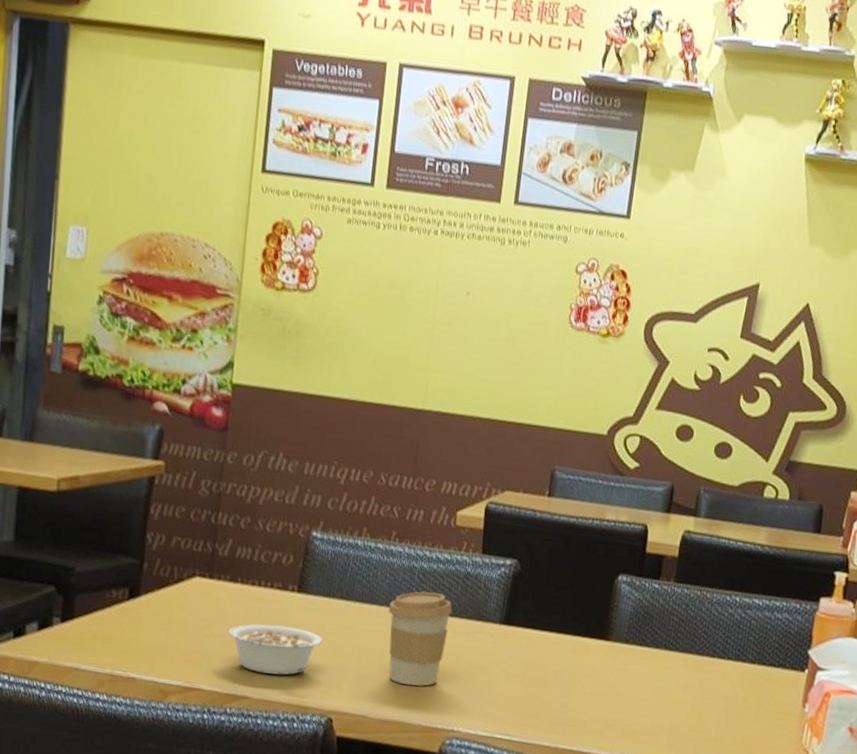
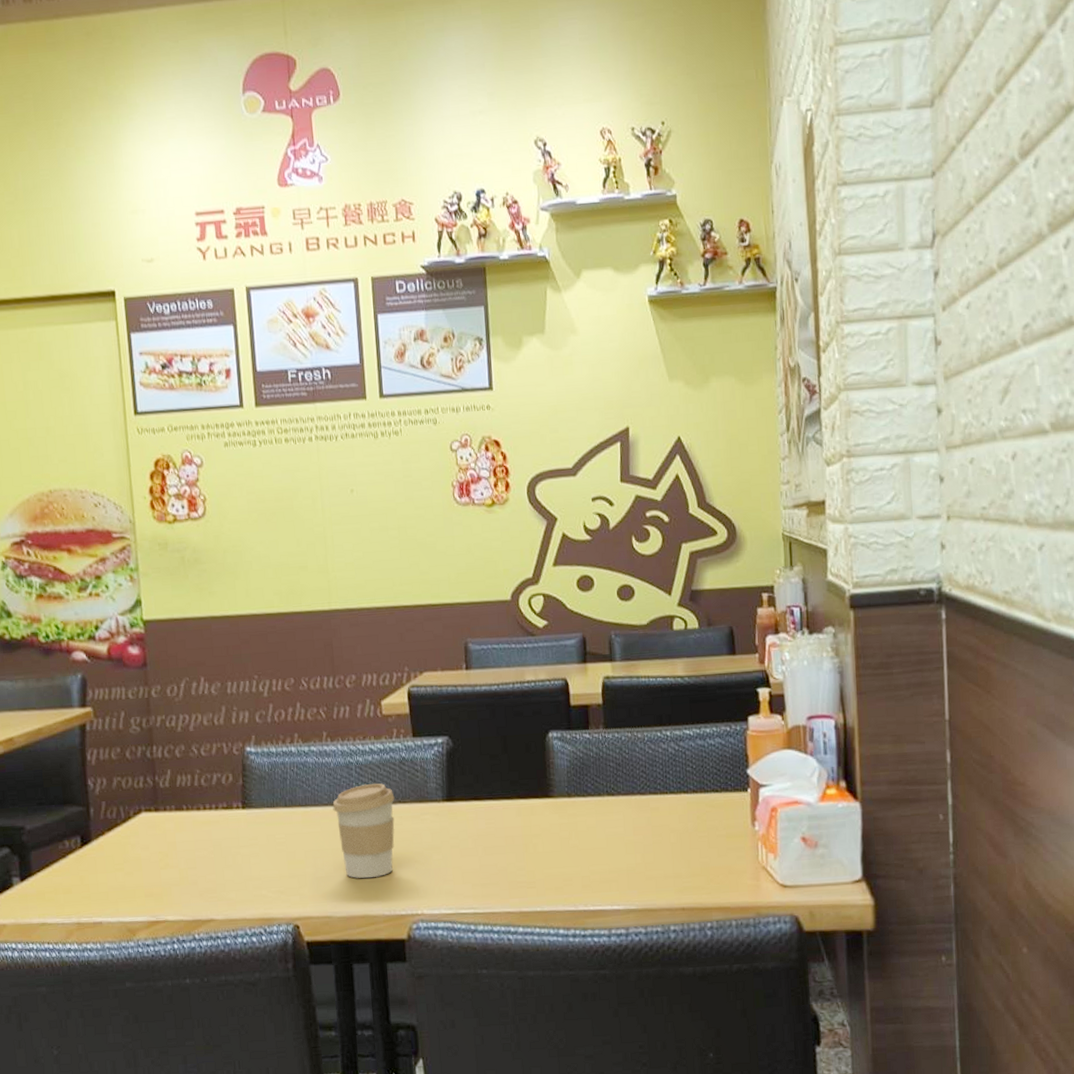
legume: present [228,624,322,675] -> none [182,843,275,894]

